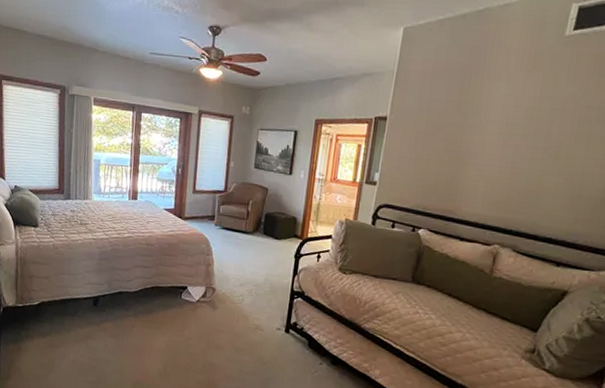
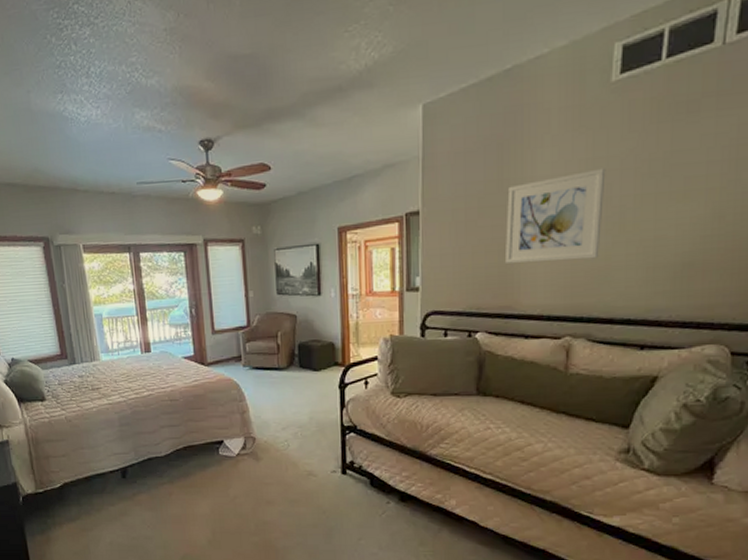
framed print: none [454,106,550,182] -> present [506,168,606,263]

